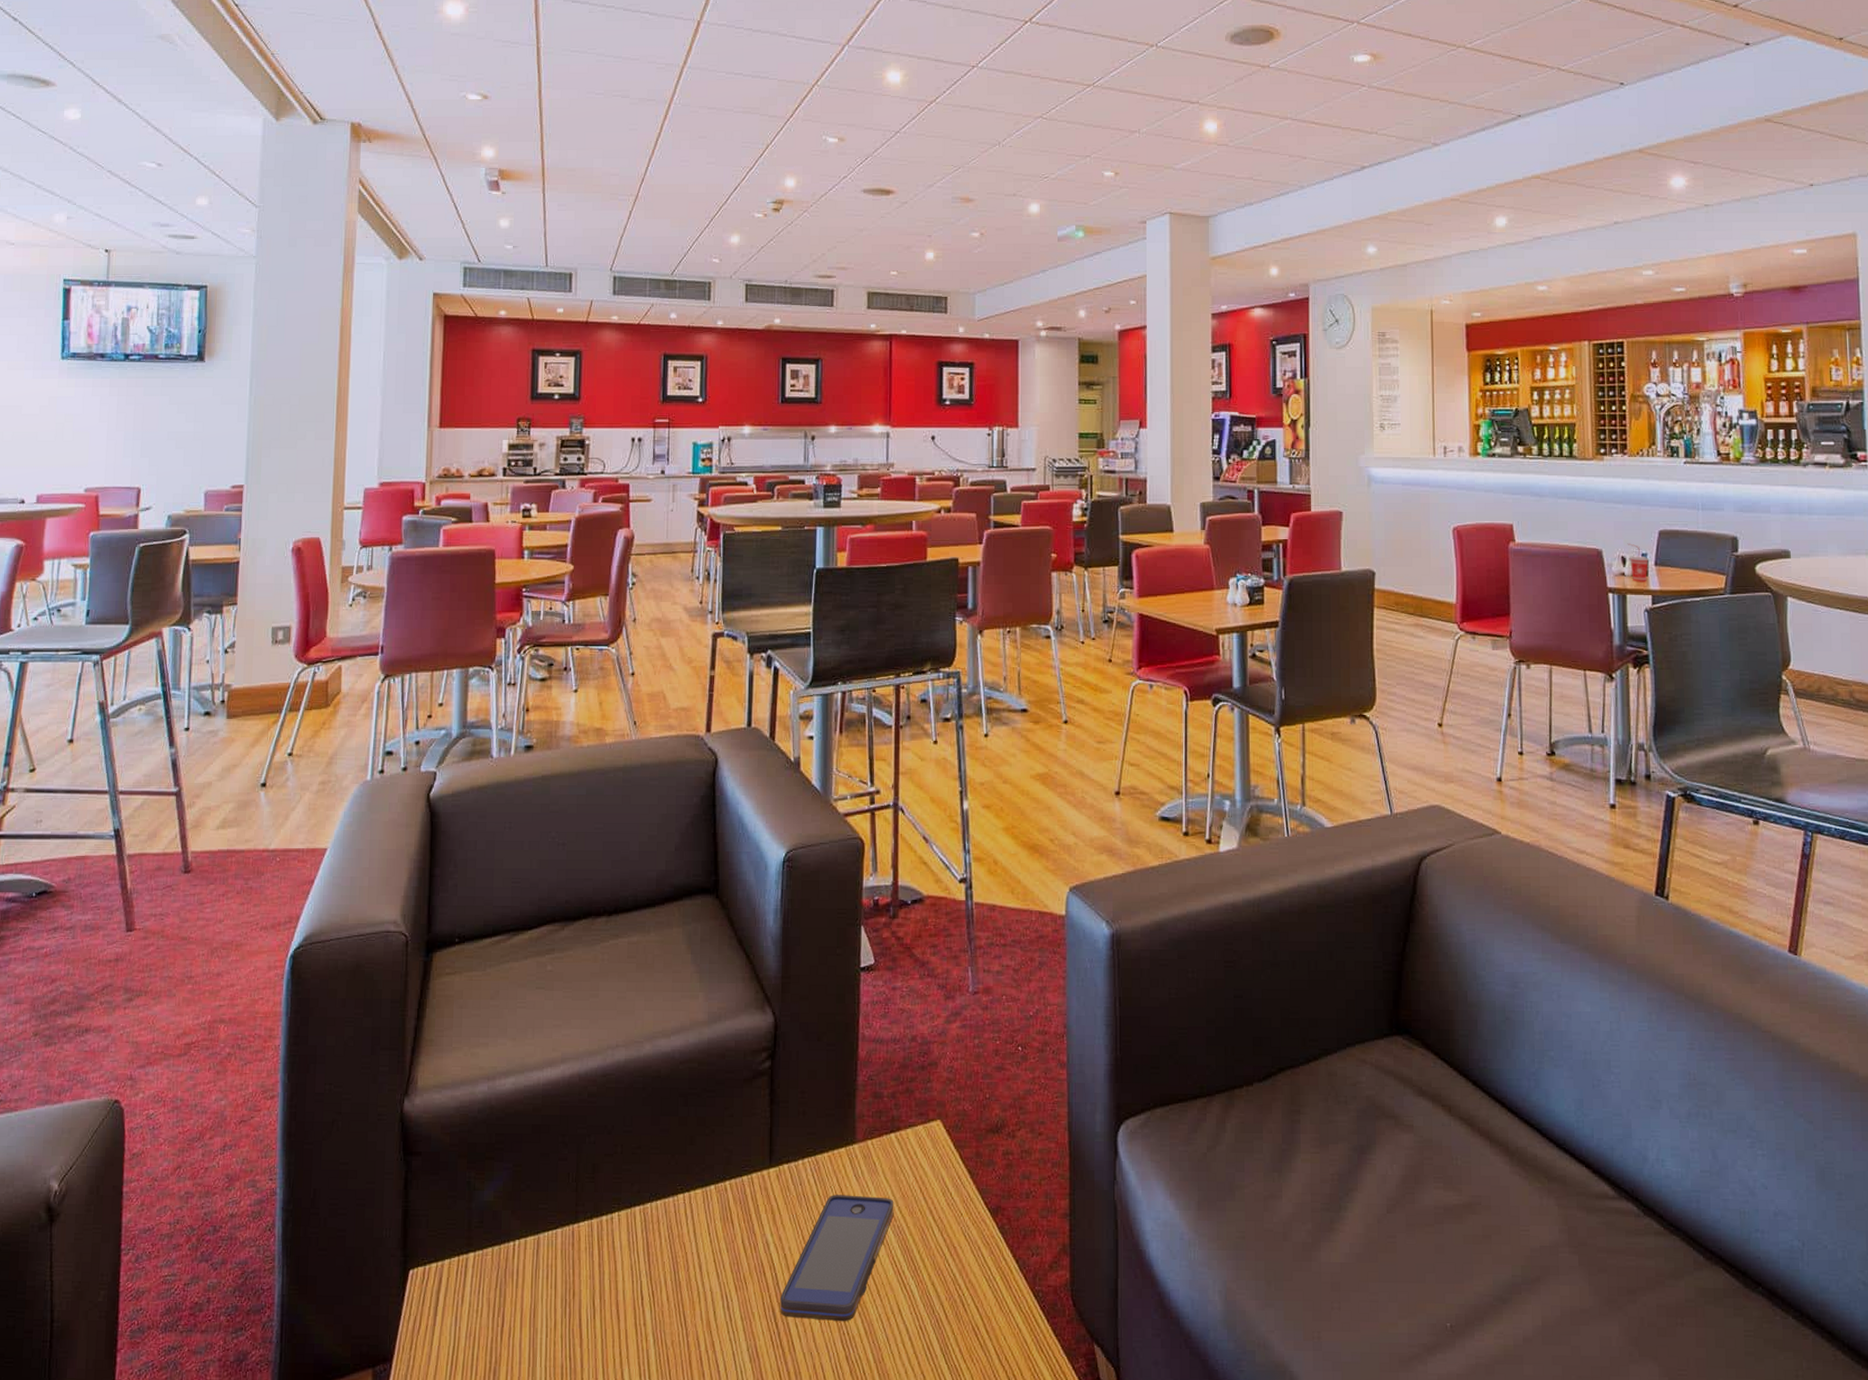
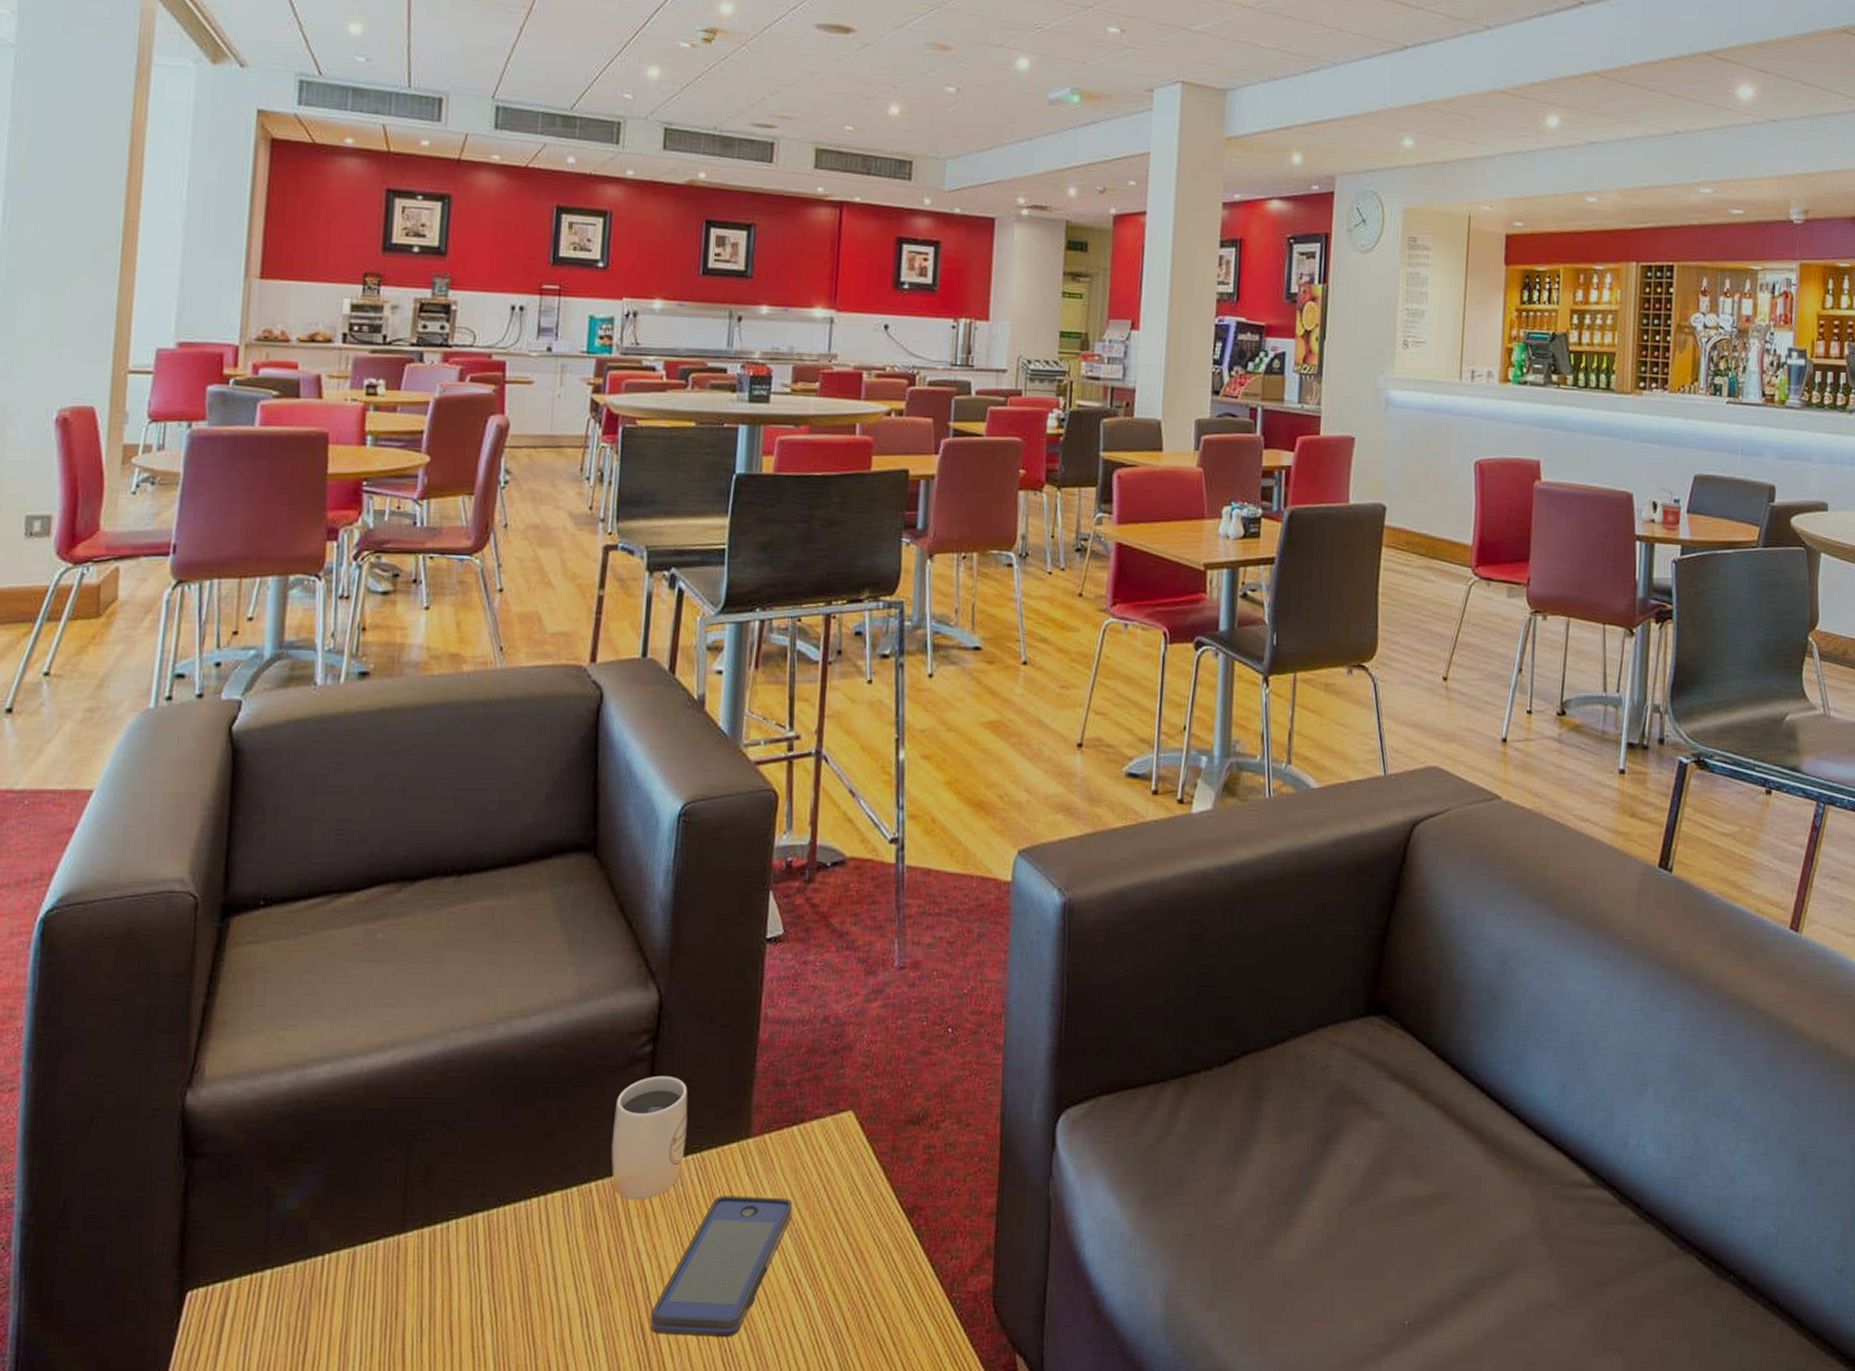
mug: none [741,1088,803,1197] -> present [611,1075,688,1200]

